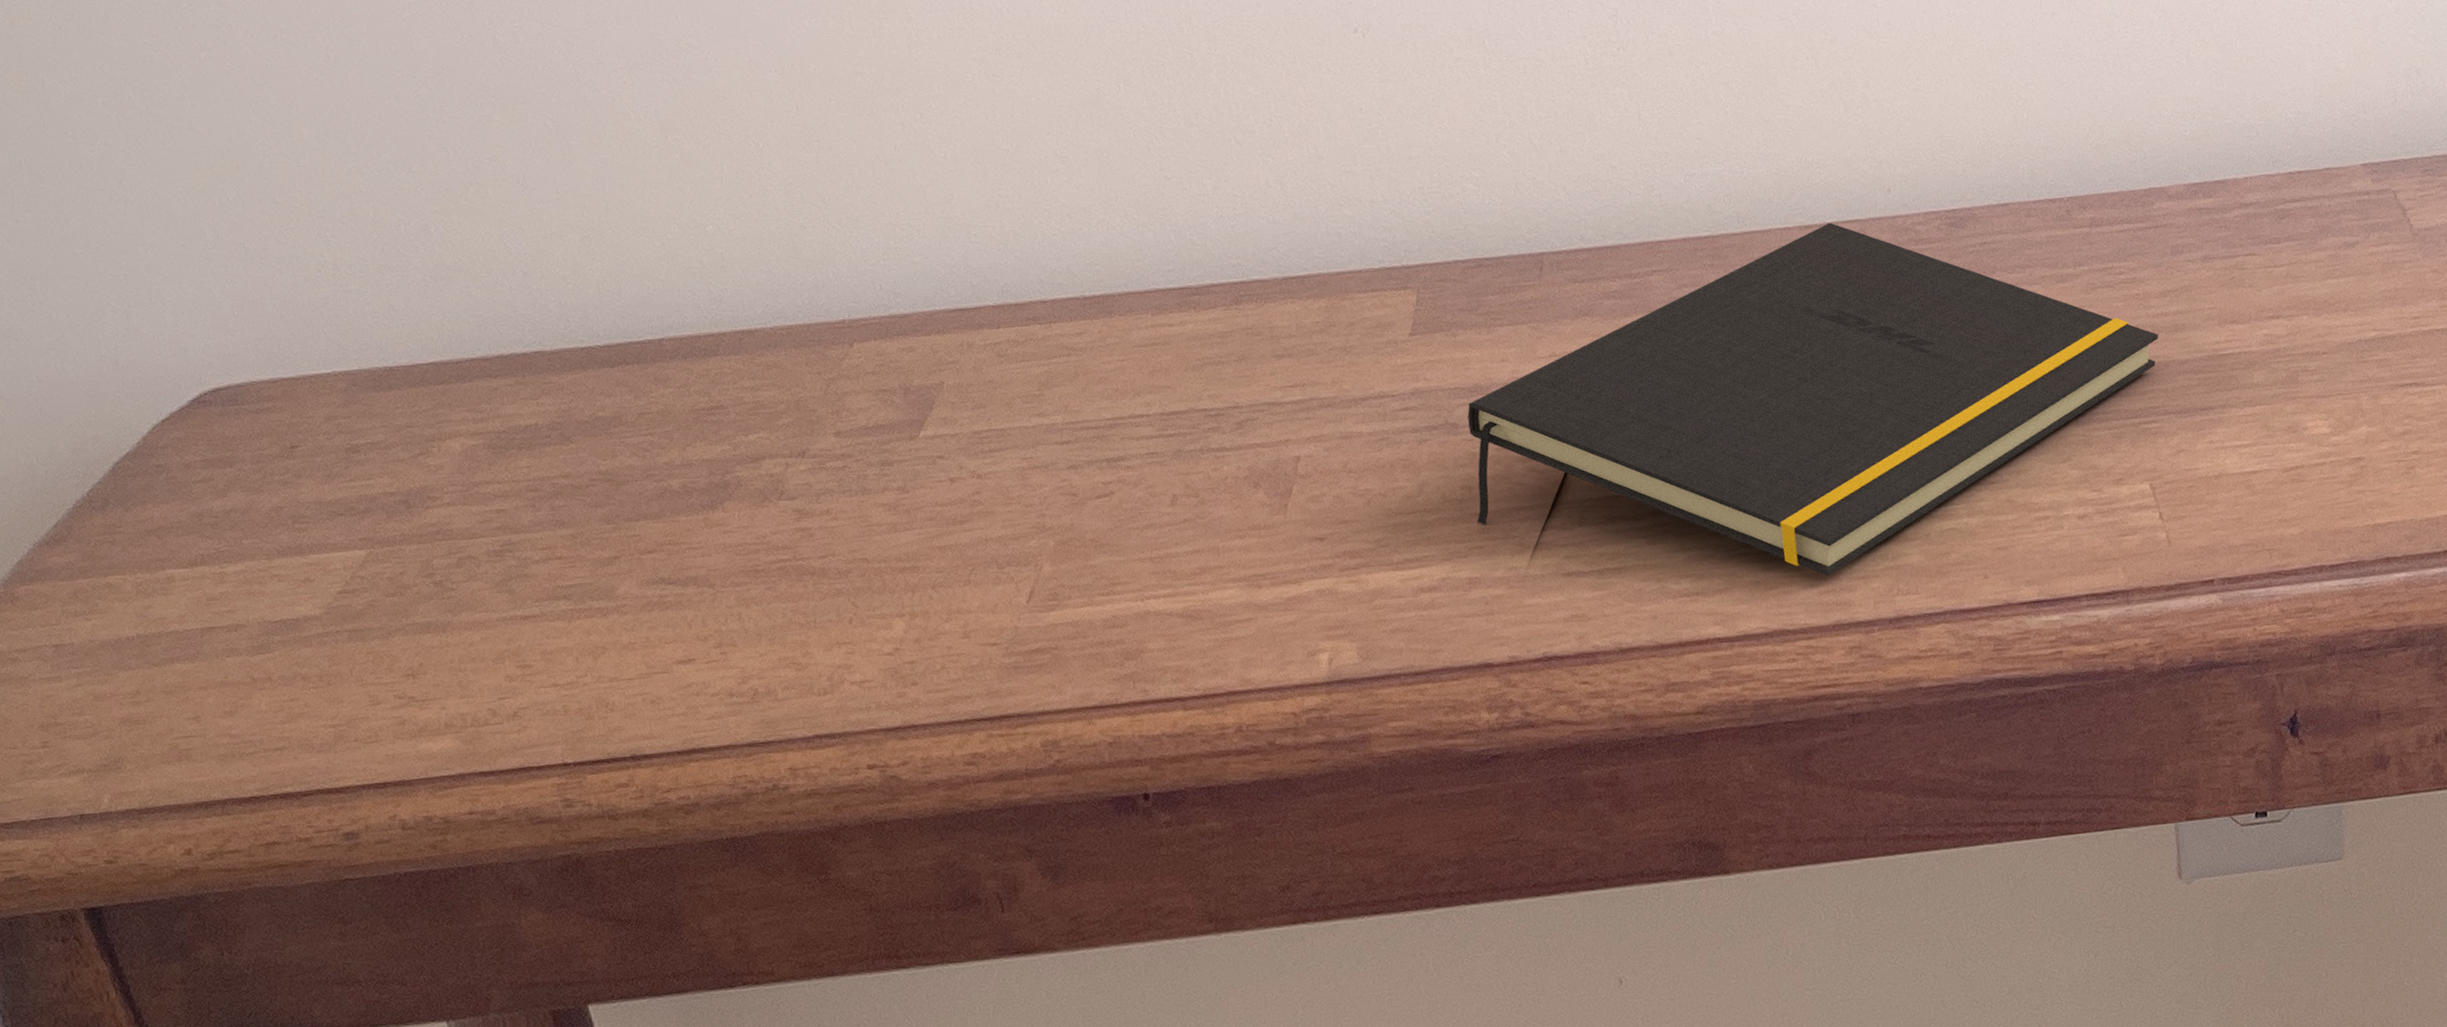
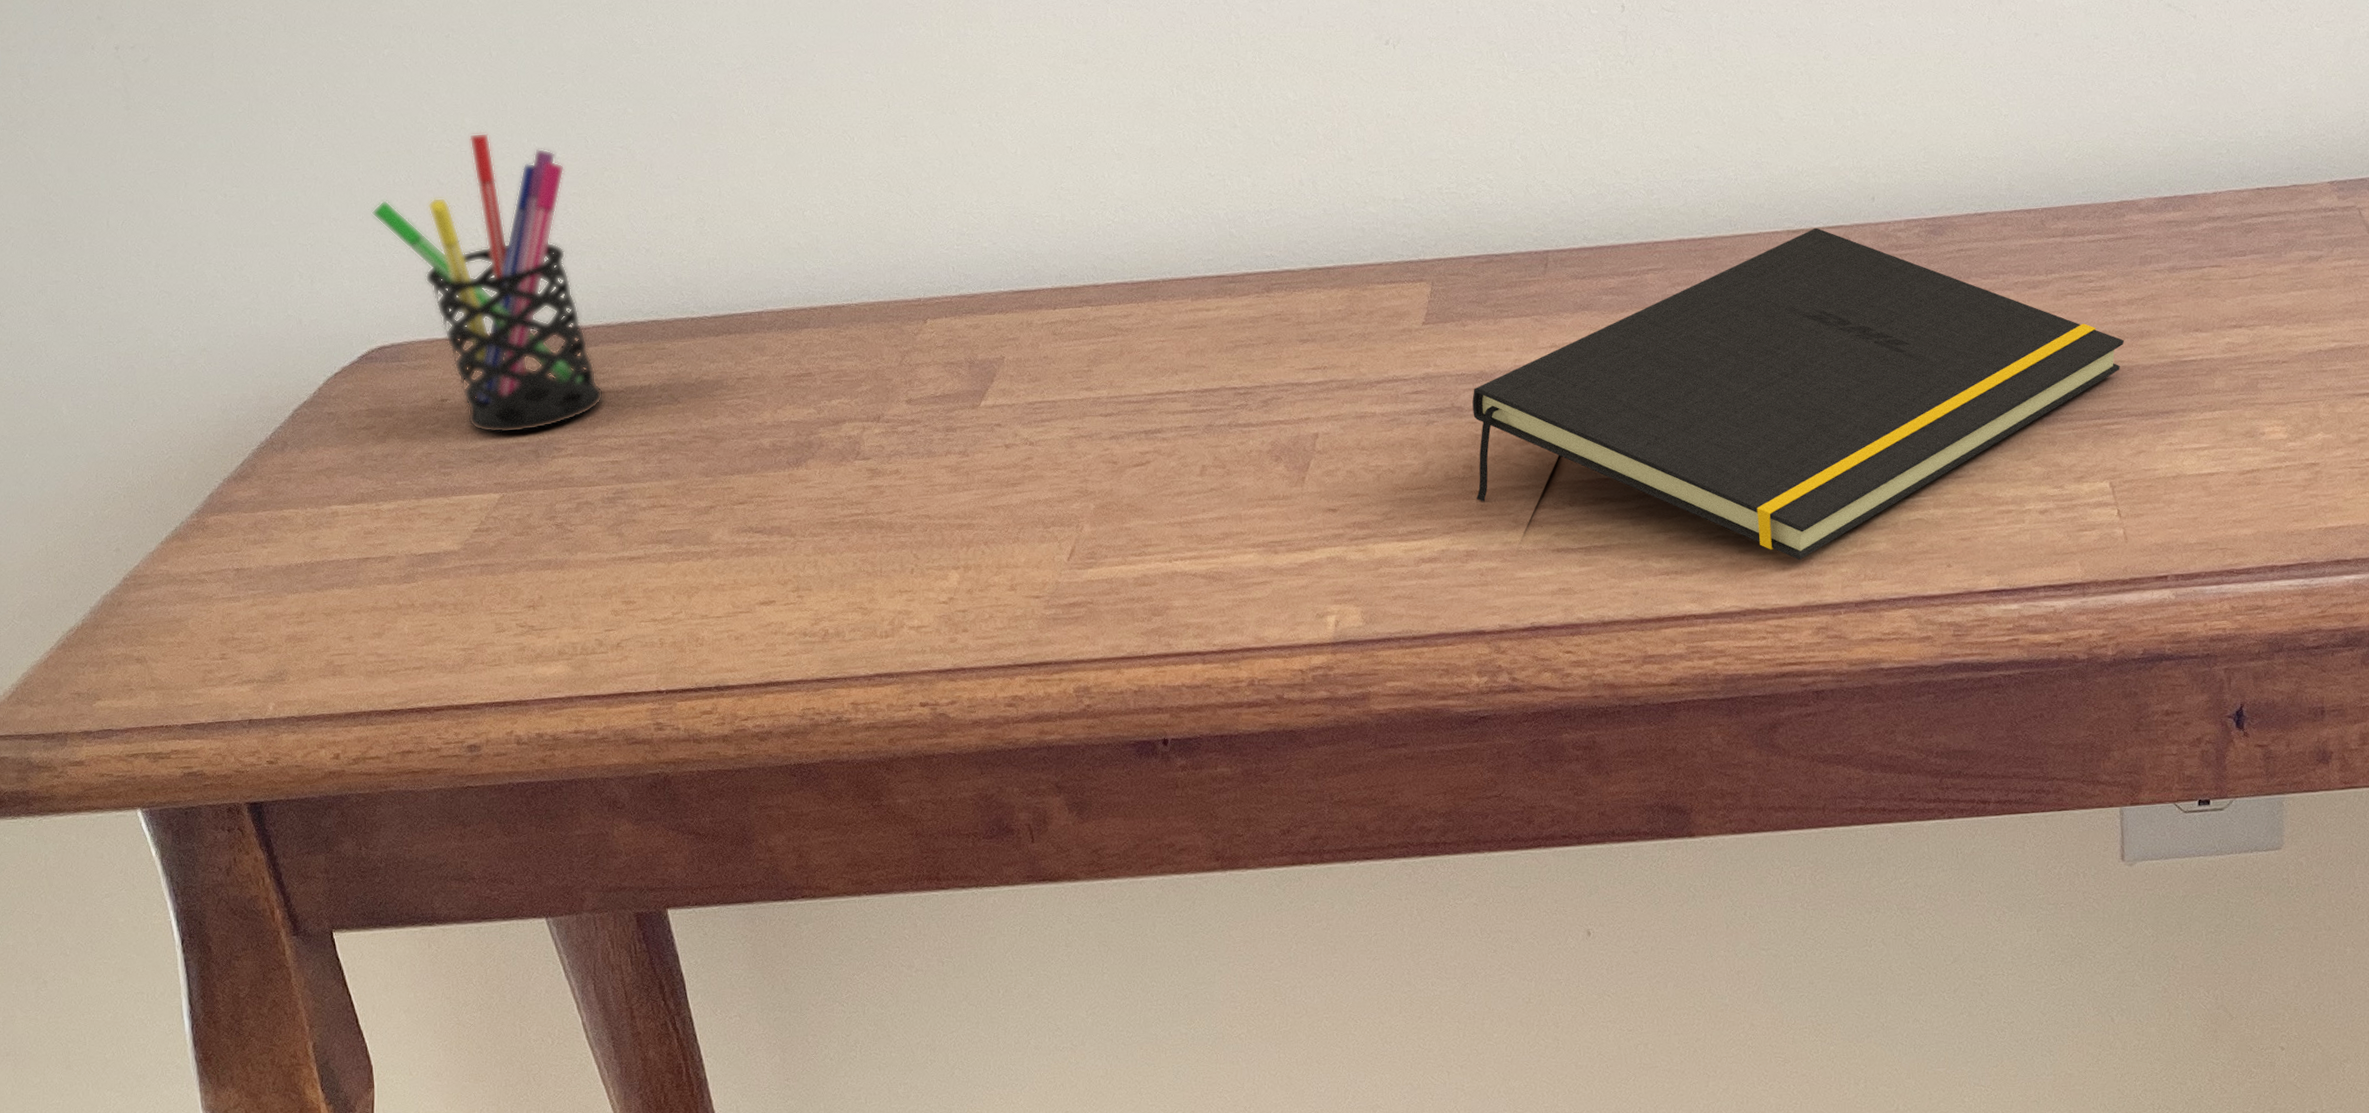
pen holder: none [195,144,484,483] -> present [371,132,604,434]

